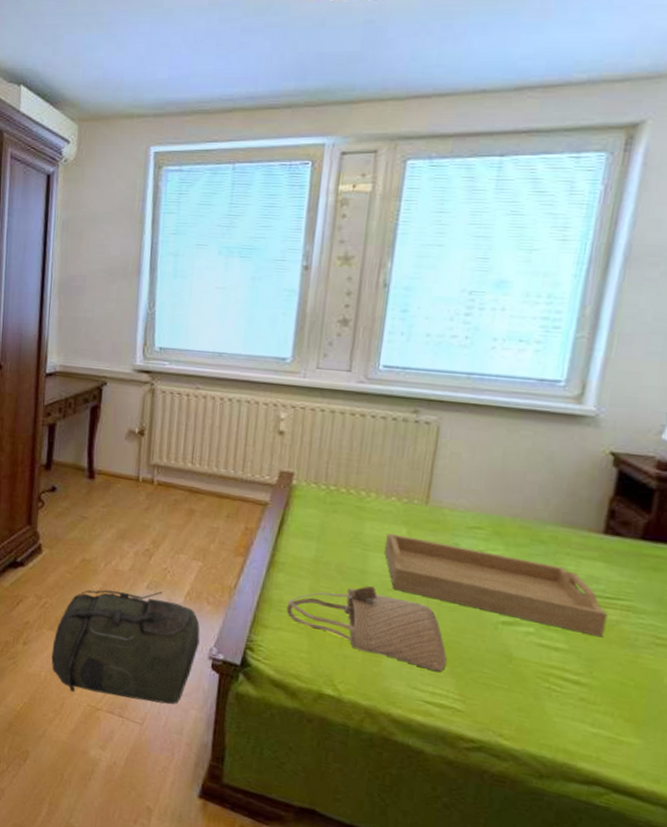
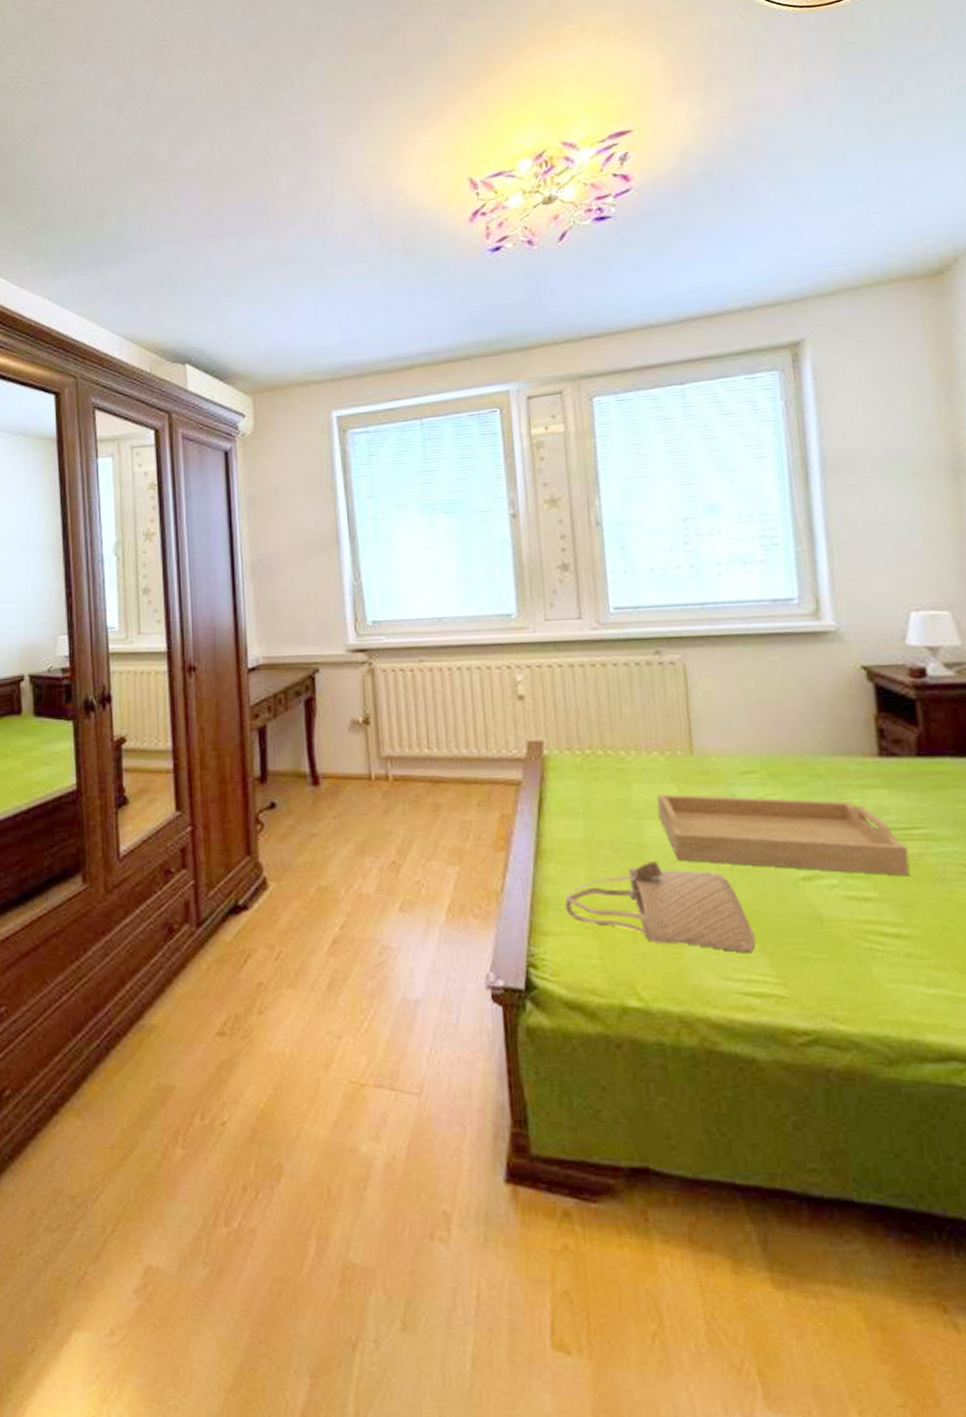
backpack: present [51,589,200,705] -> none [295,911,473,1067]

